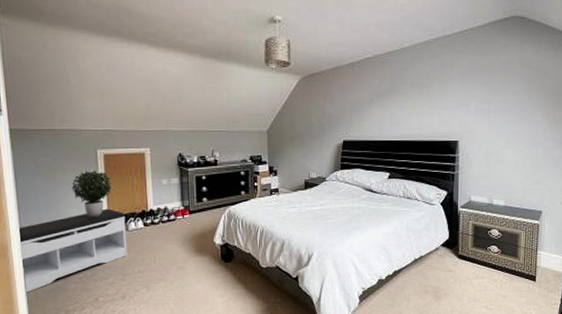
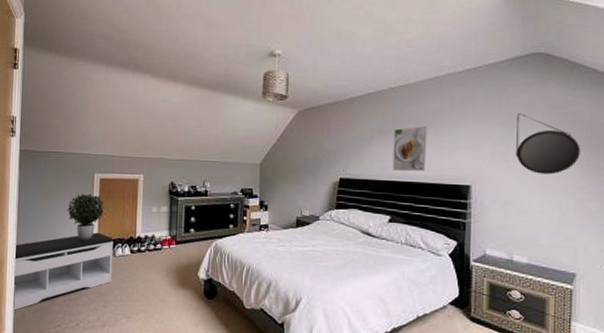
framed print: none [390,88,421,130] -> present [392,126,427,171]
home mirror: none [496,73,548,127] -> present [516,113,581,175]

